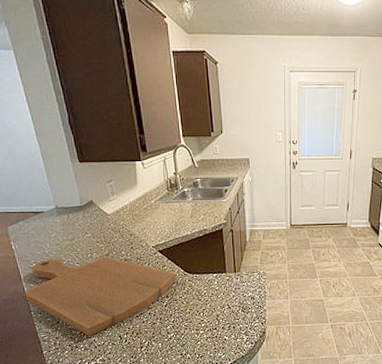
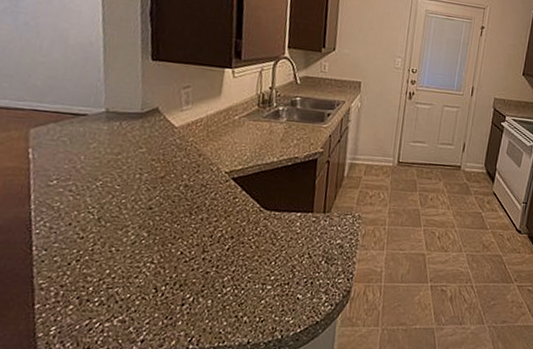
cutting board: present [25,257,177,336] -> none [29,175,250,286]

